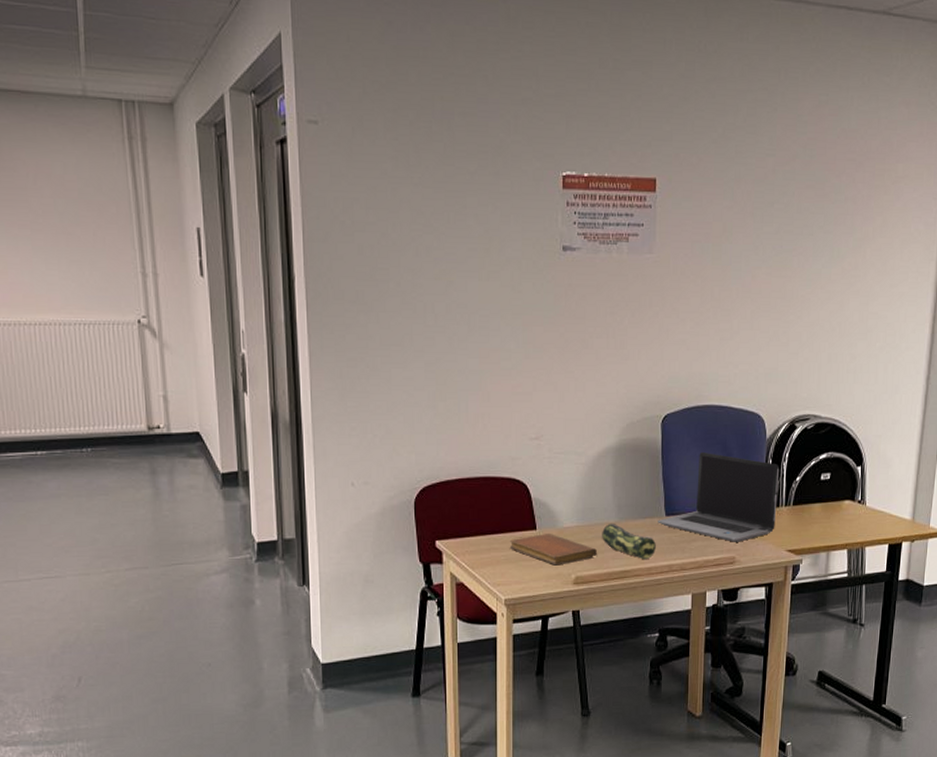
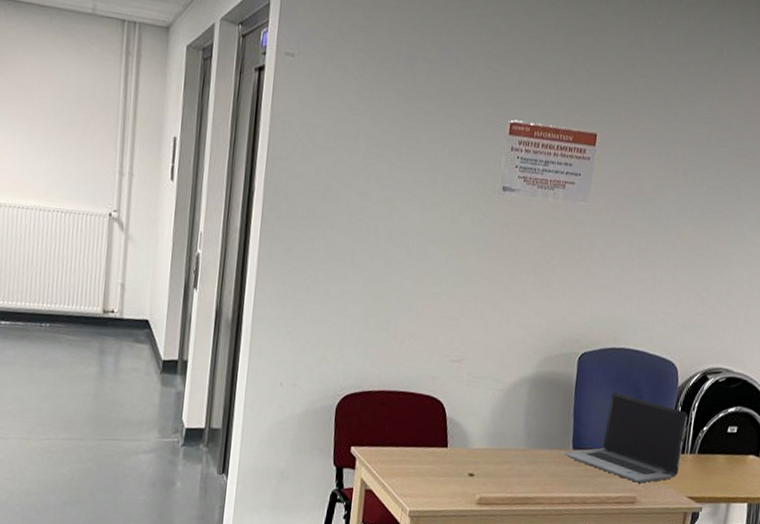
notebook: present [509,534,598,566] -> none [420,452,504,485]
pencil case: present [602,523,656,560] -> none [509,449,561,490]

